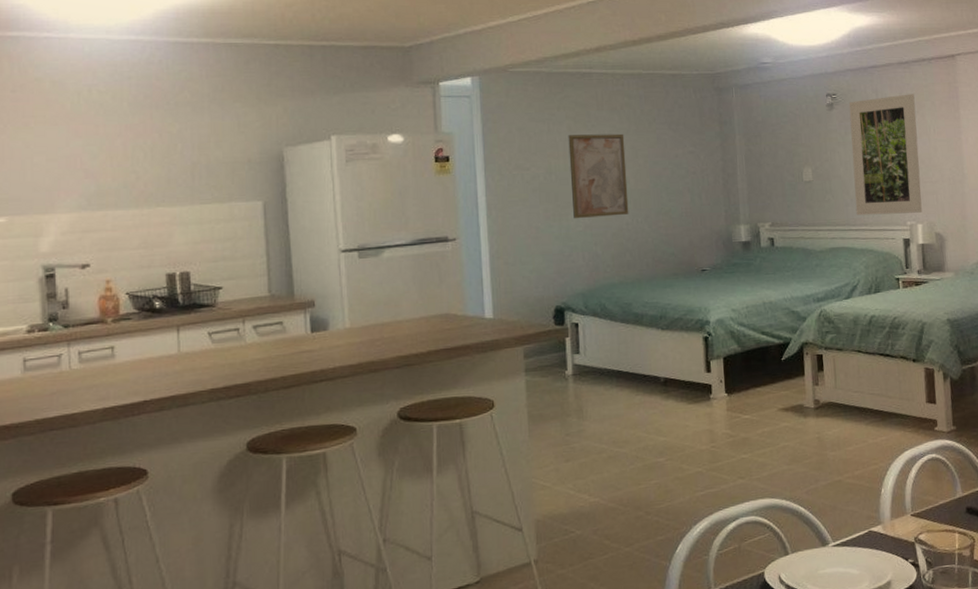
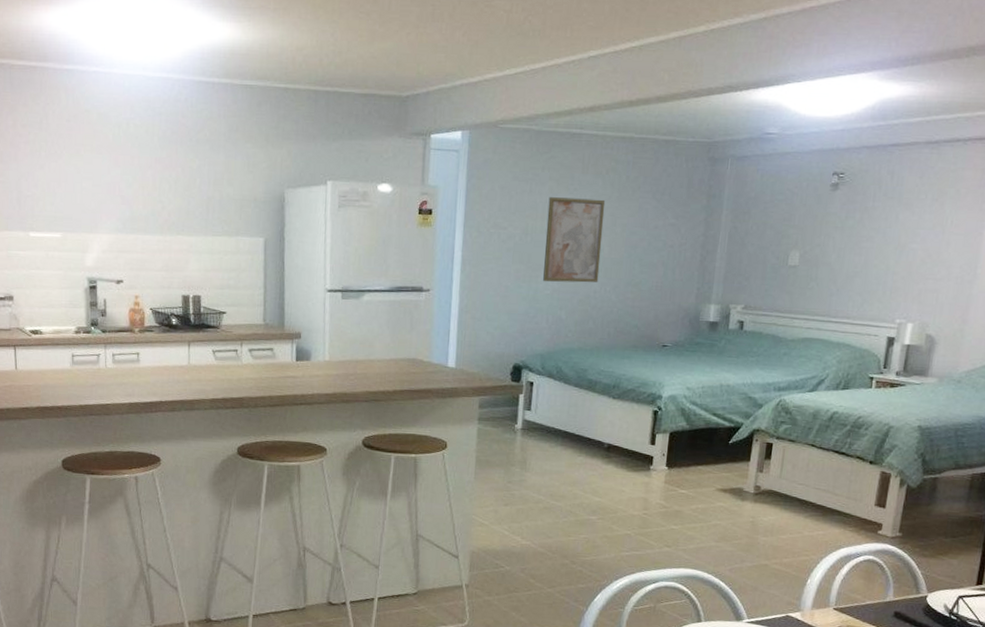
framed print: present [848,94,922,216] -> none [840,178,937,311]

